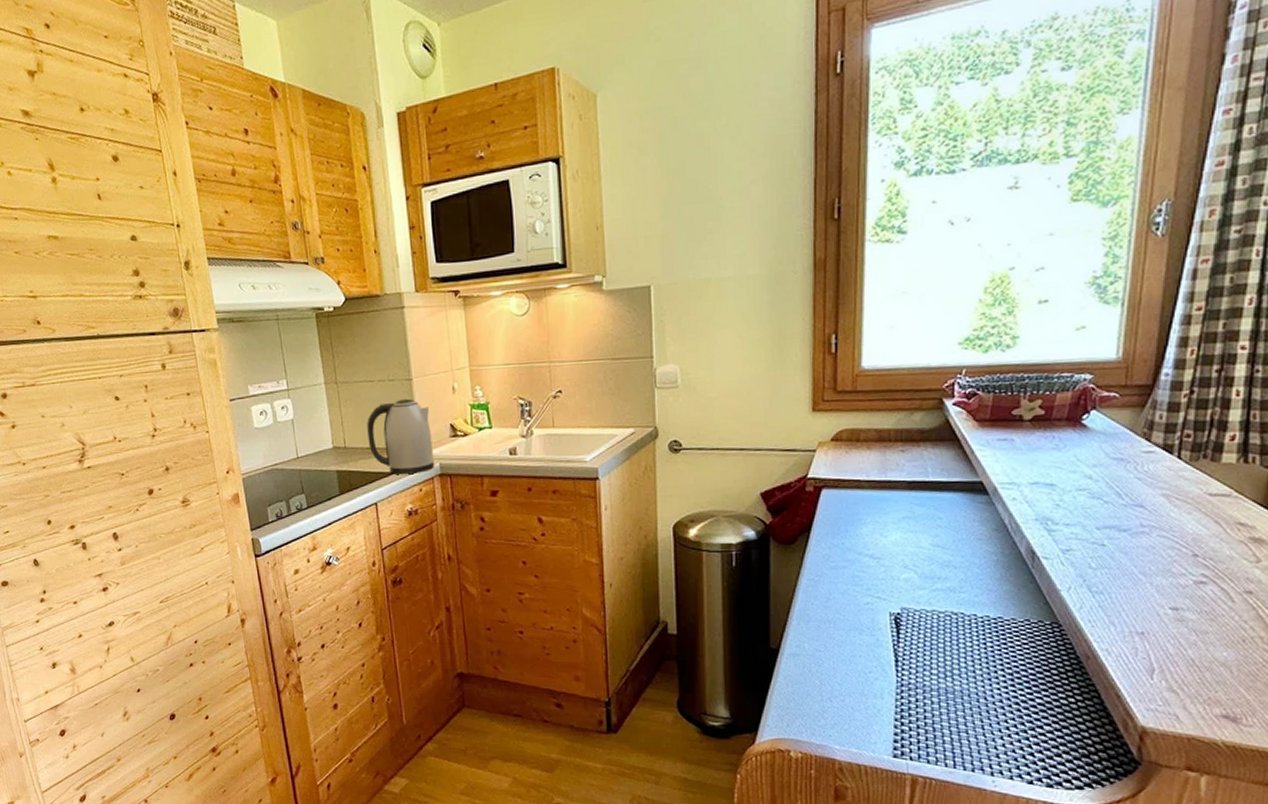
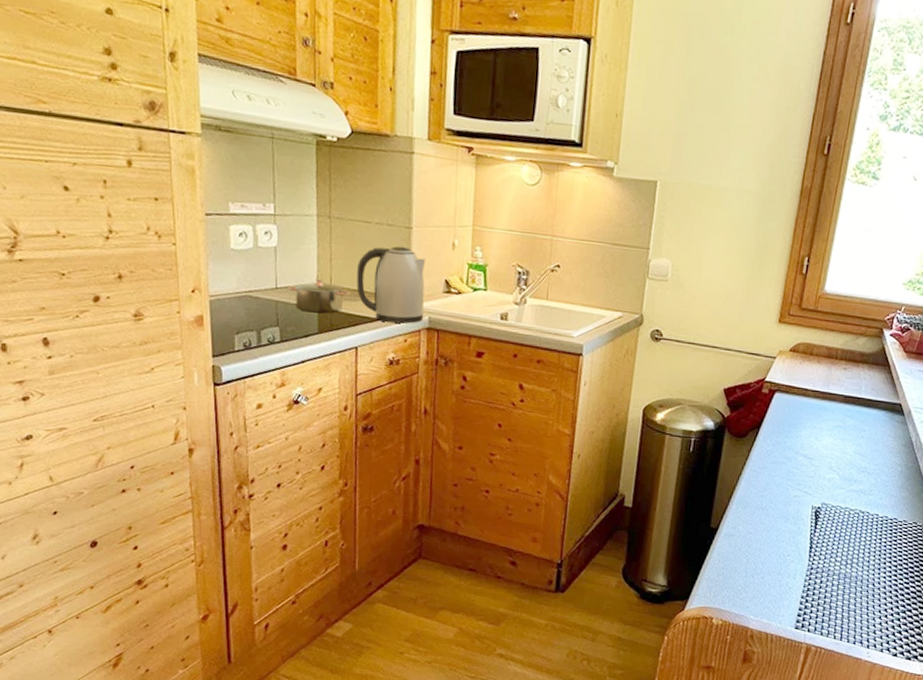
cooking pot: none [307,443,364,476] -> present [287,279,350,313]

